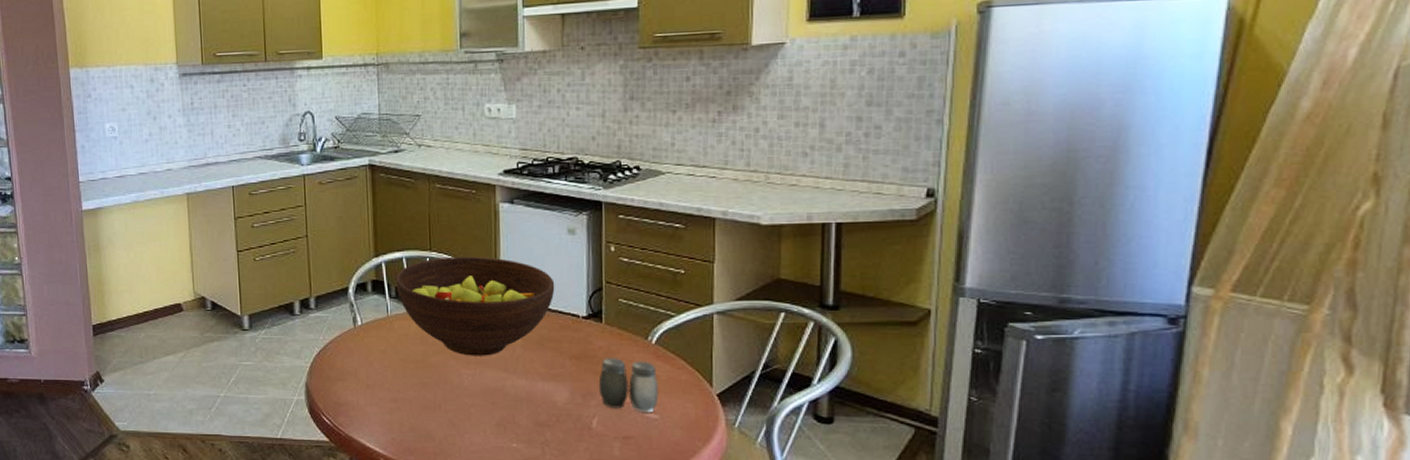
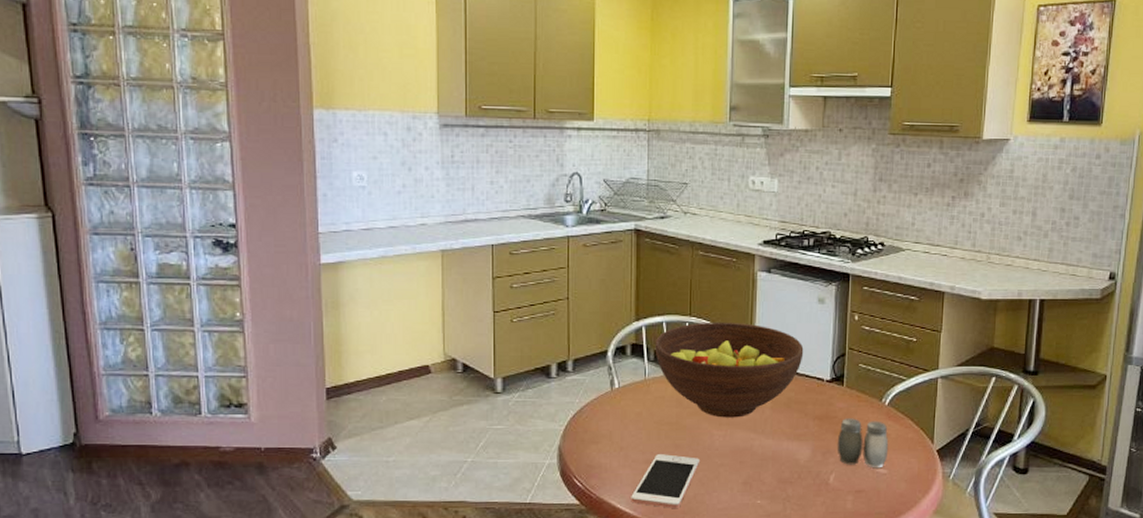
cell phone: none [380,393,450,449] -> present [631,454,701,508]

